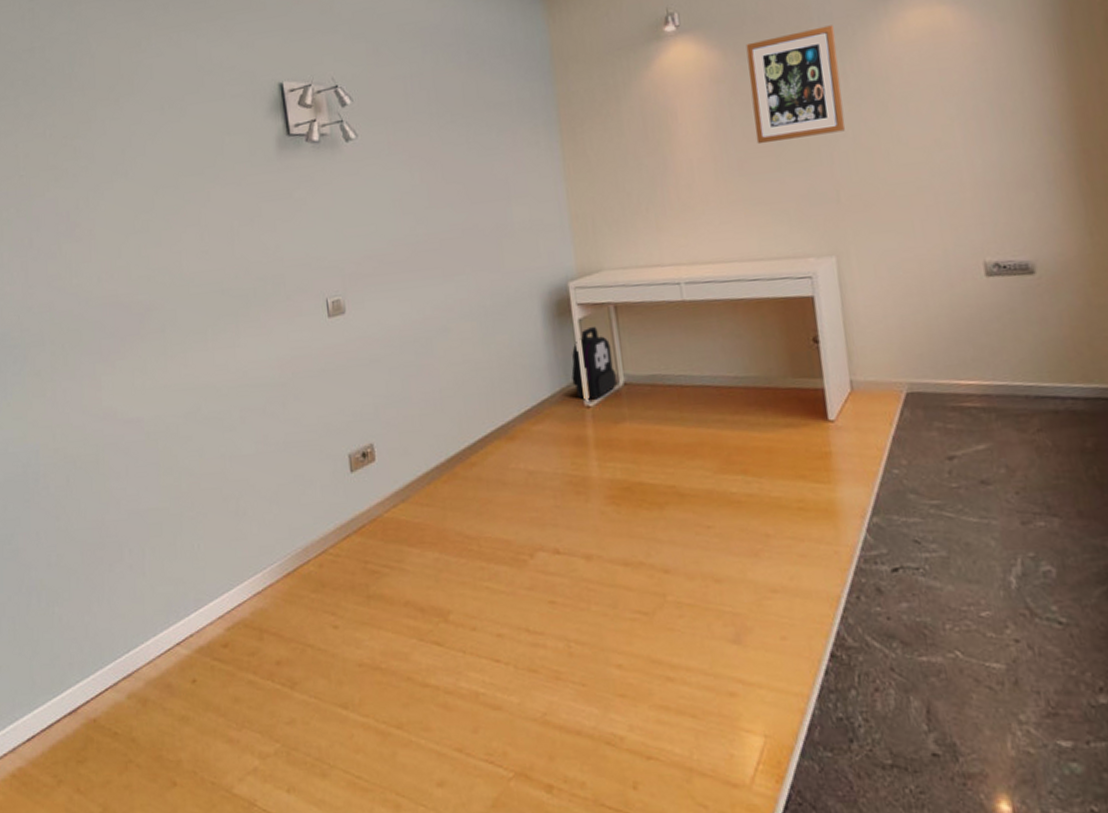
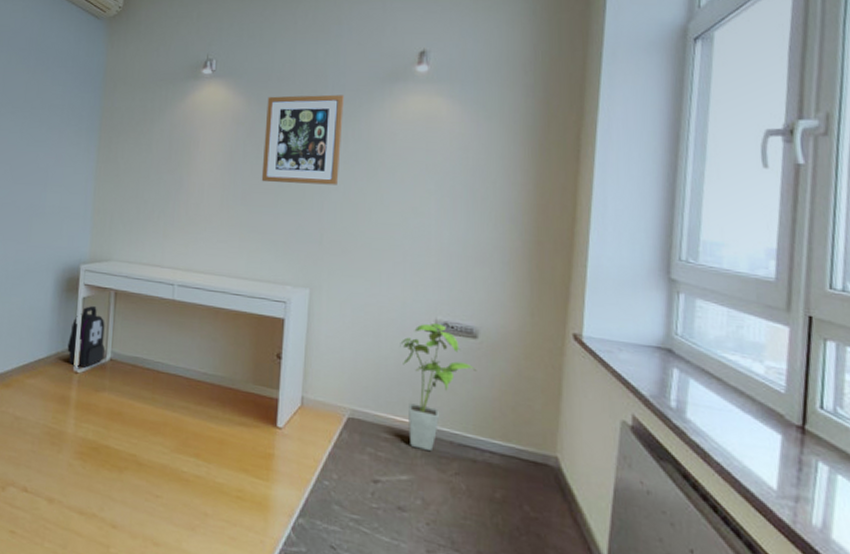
house plant: none [949,265,1041,412] -> present [400,322,477,452]

